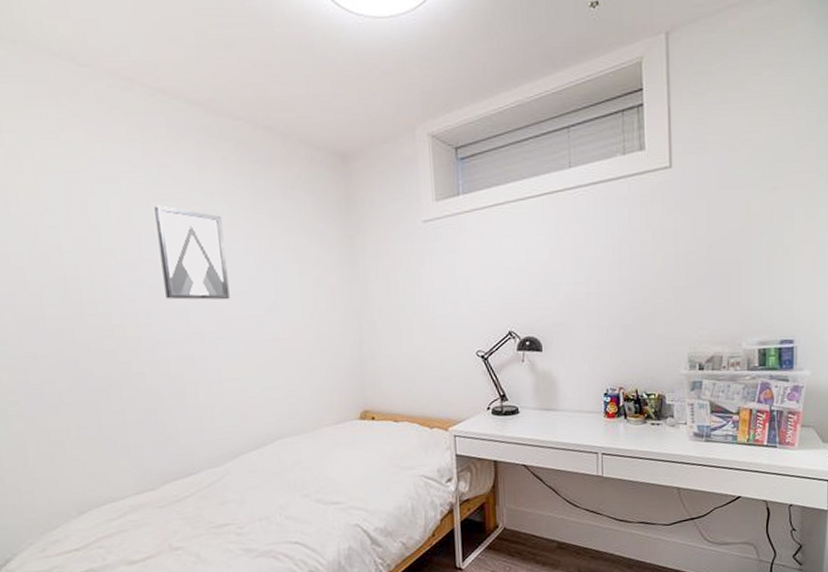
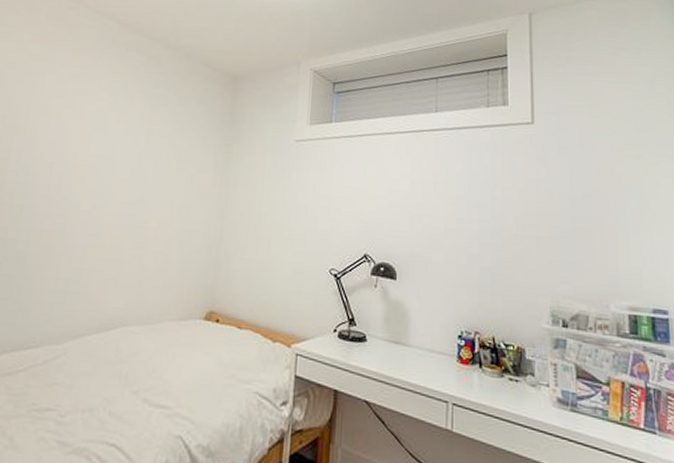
wall art: present [154,205,230,300] -> none [56,97,121,185]

